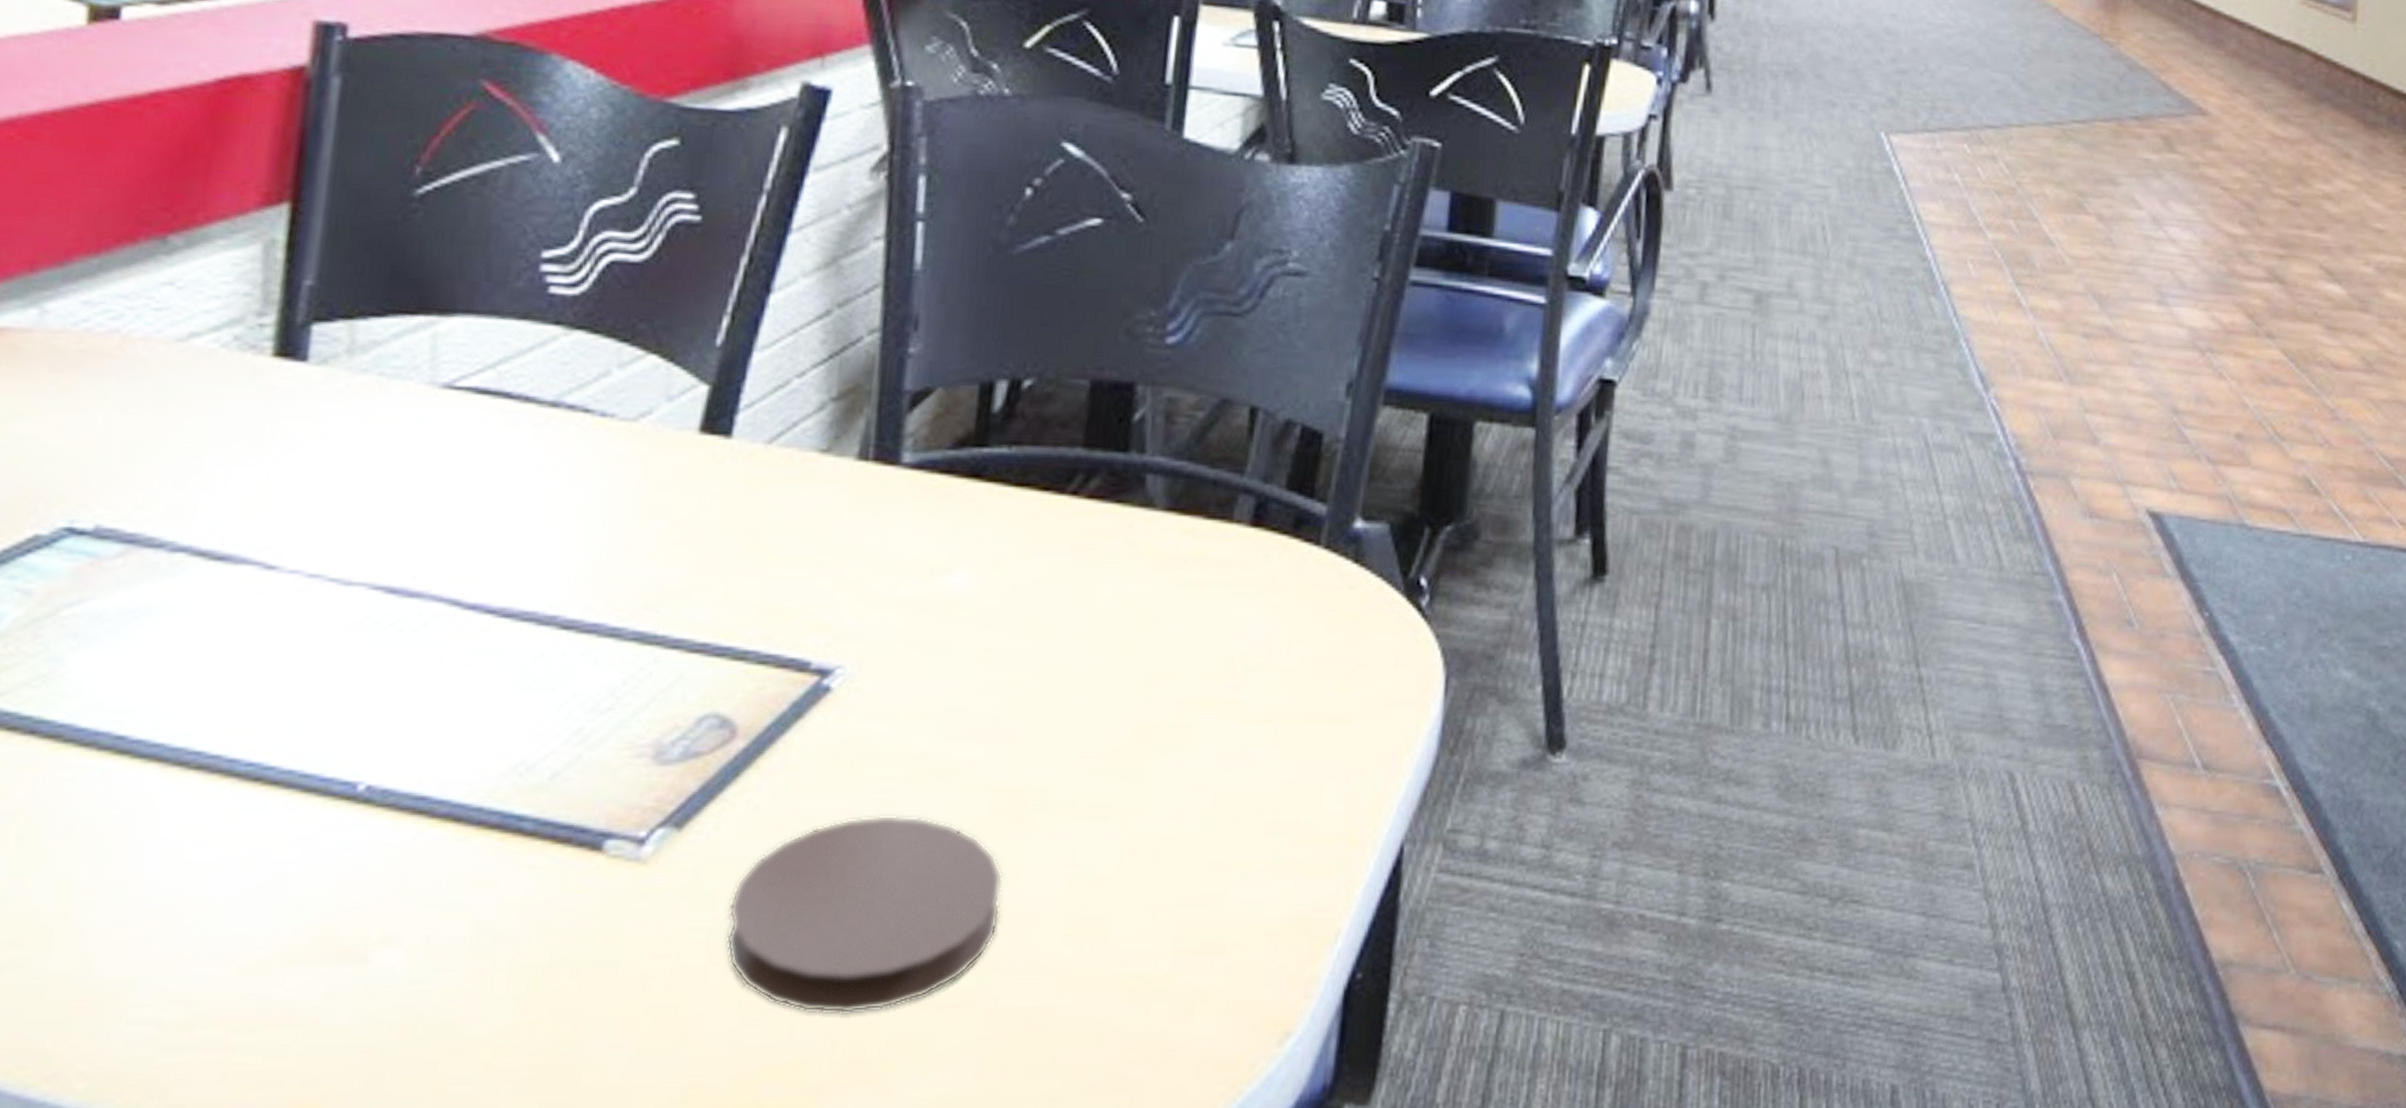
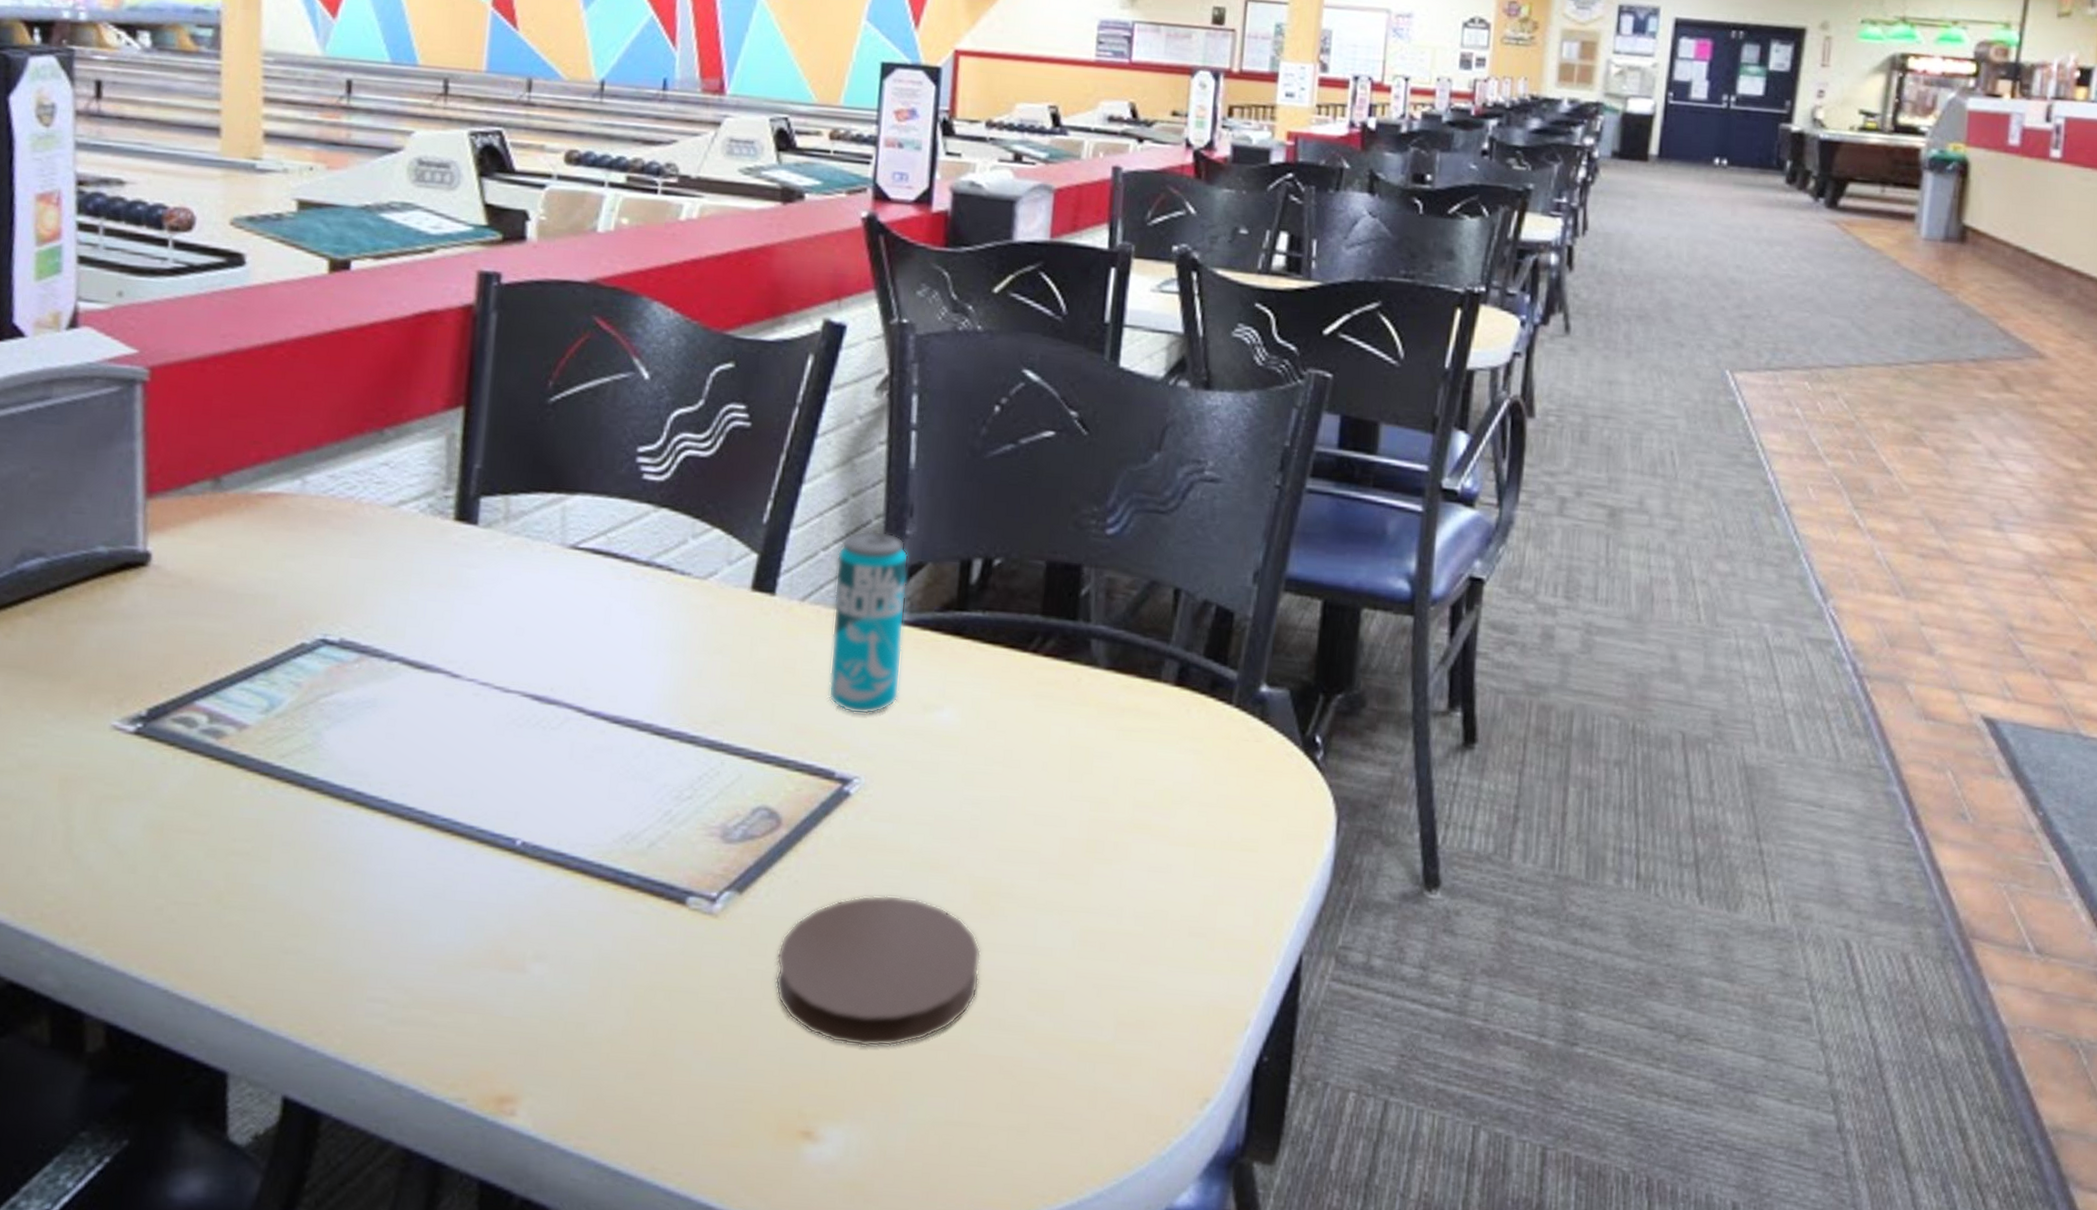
beverage can: none [803,349,912,586] -> present [828,530,909,715]

